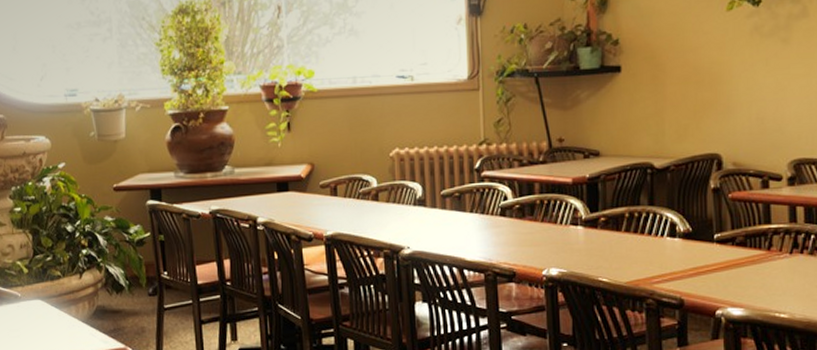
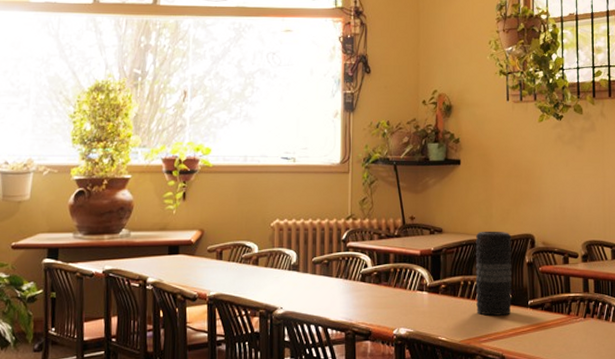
vase: none [643,151,693,253] -> present [475,231,512,316]

